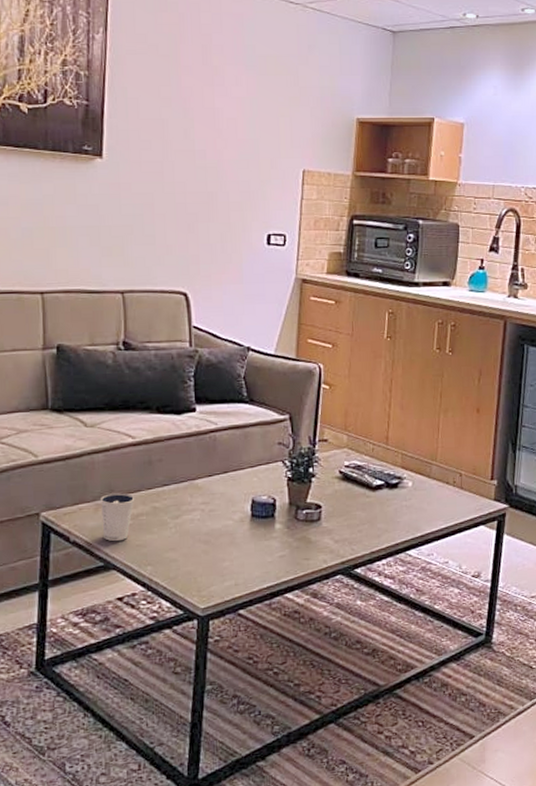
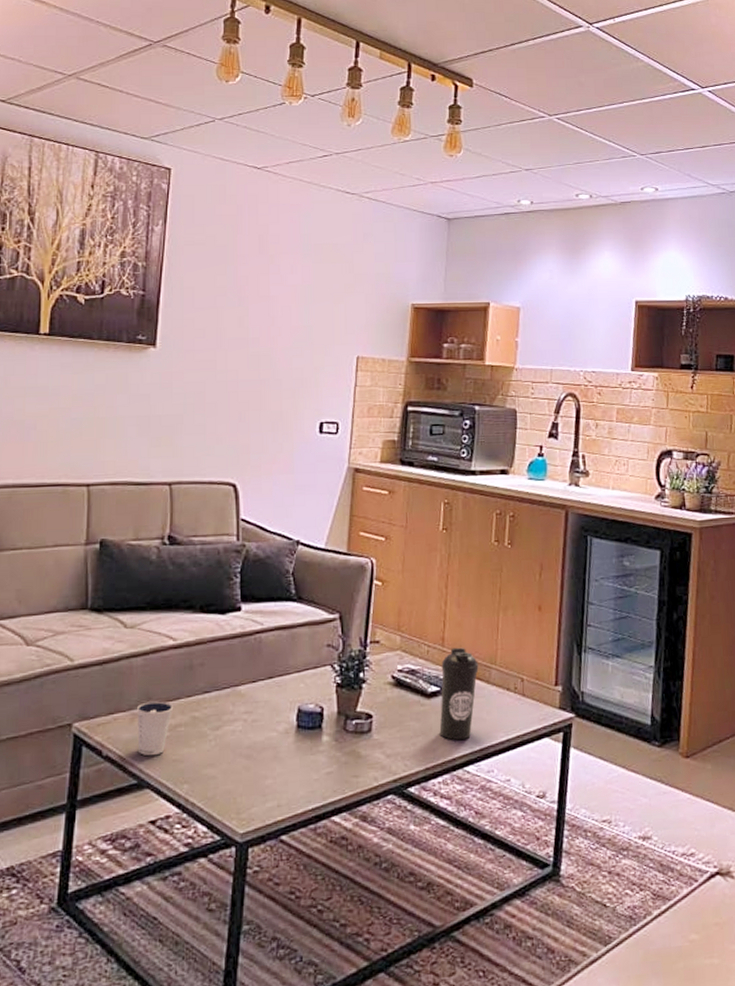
water bottle: none [383,445,421,528] -> present [439,647,479,741]

